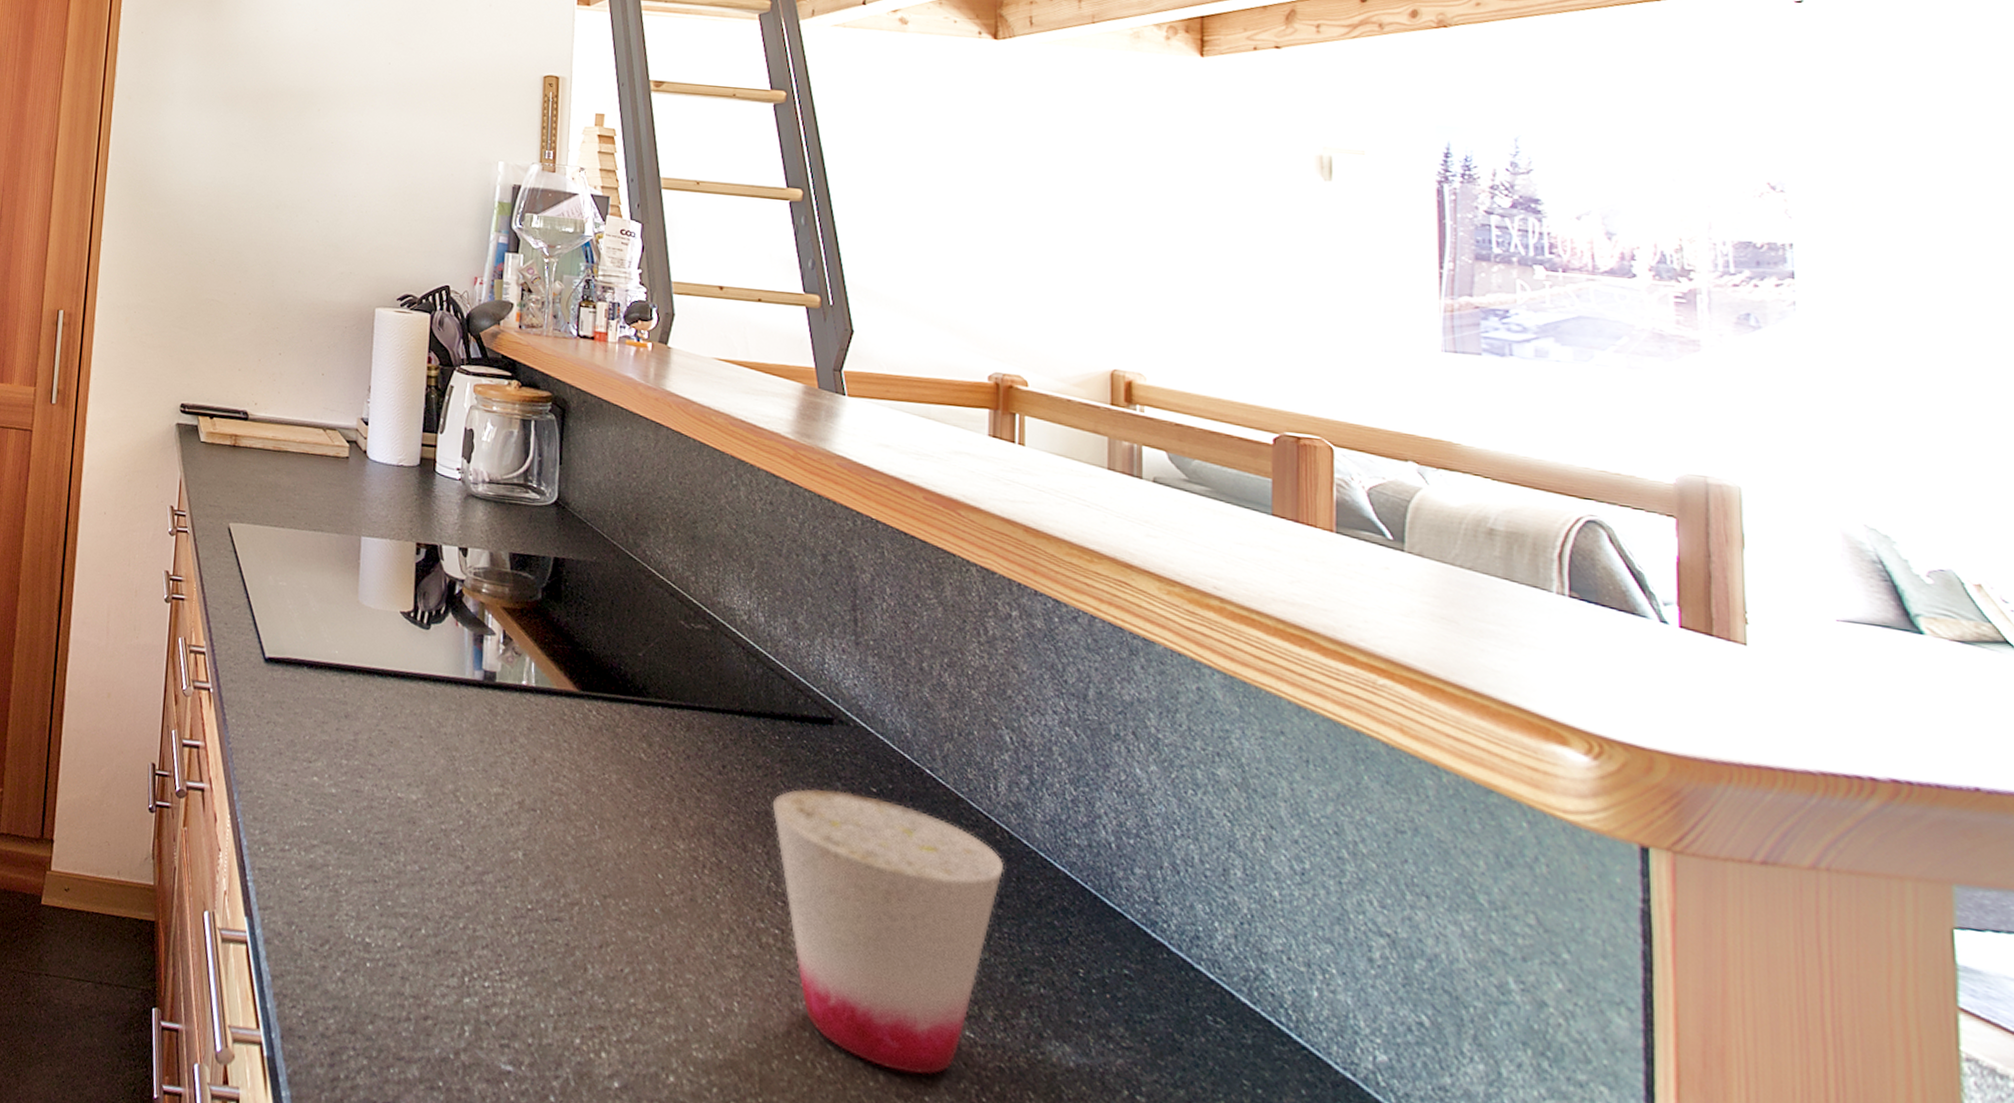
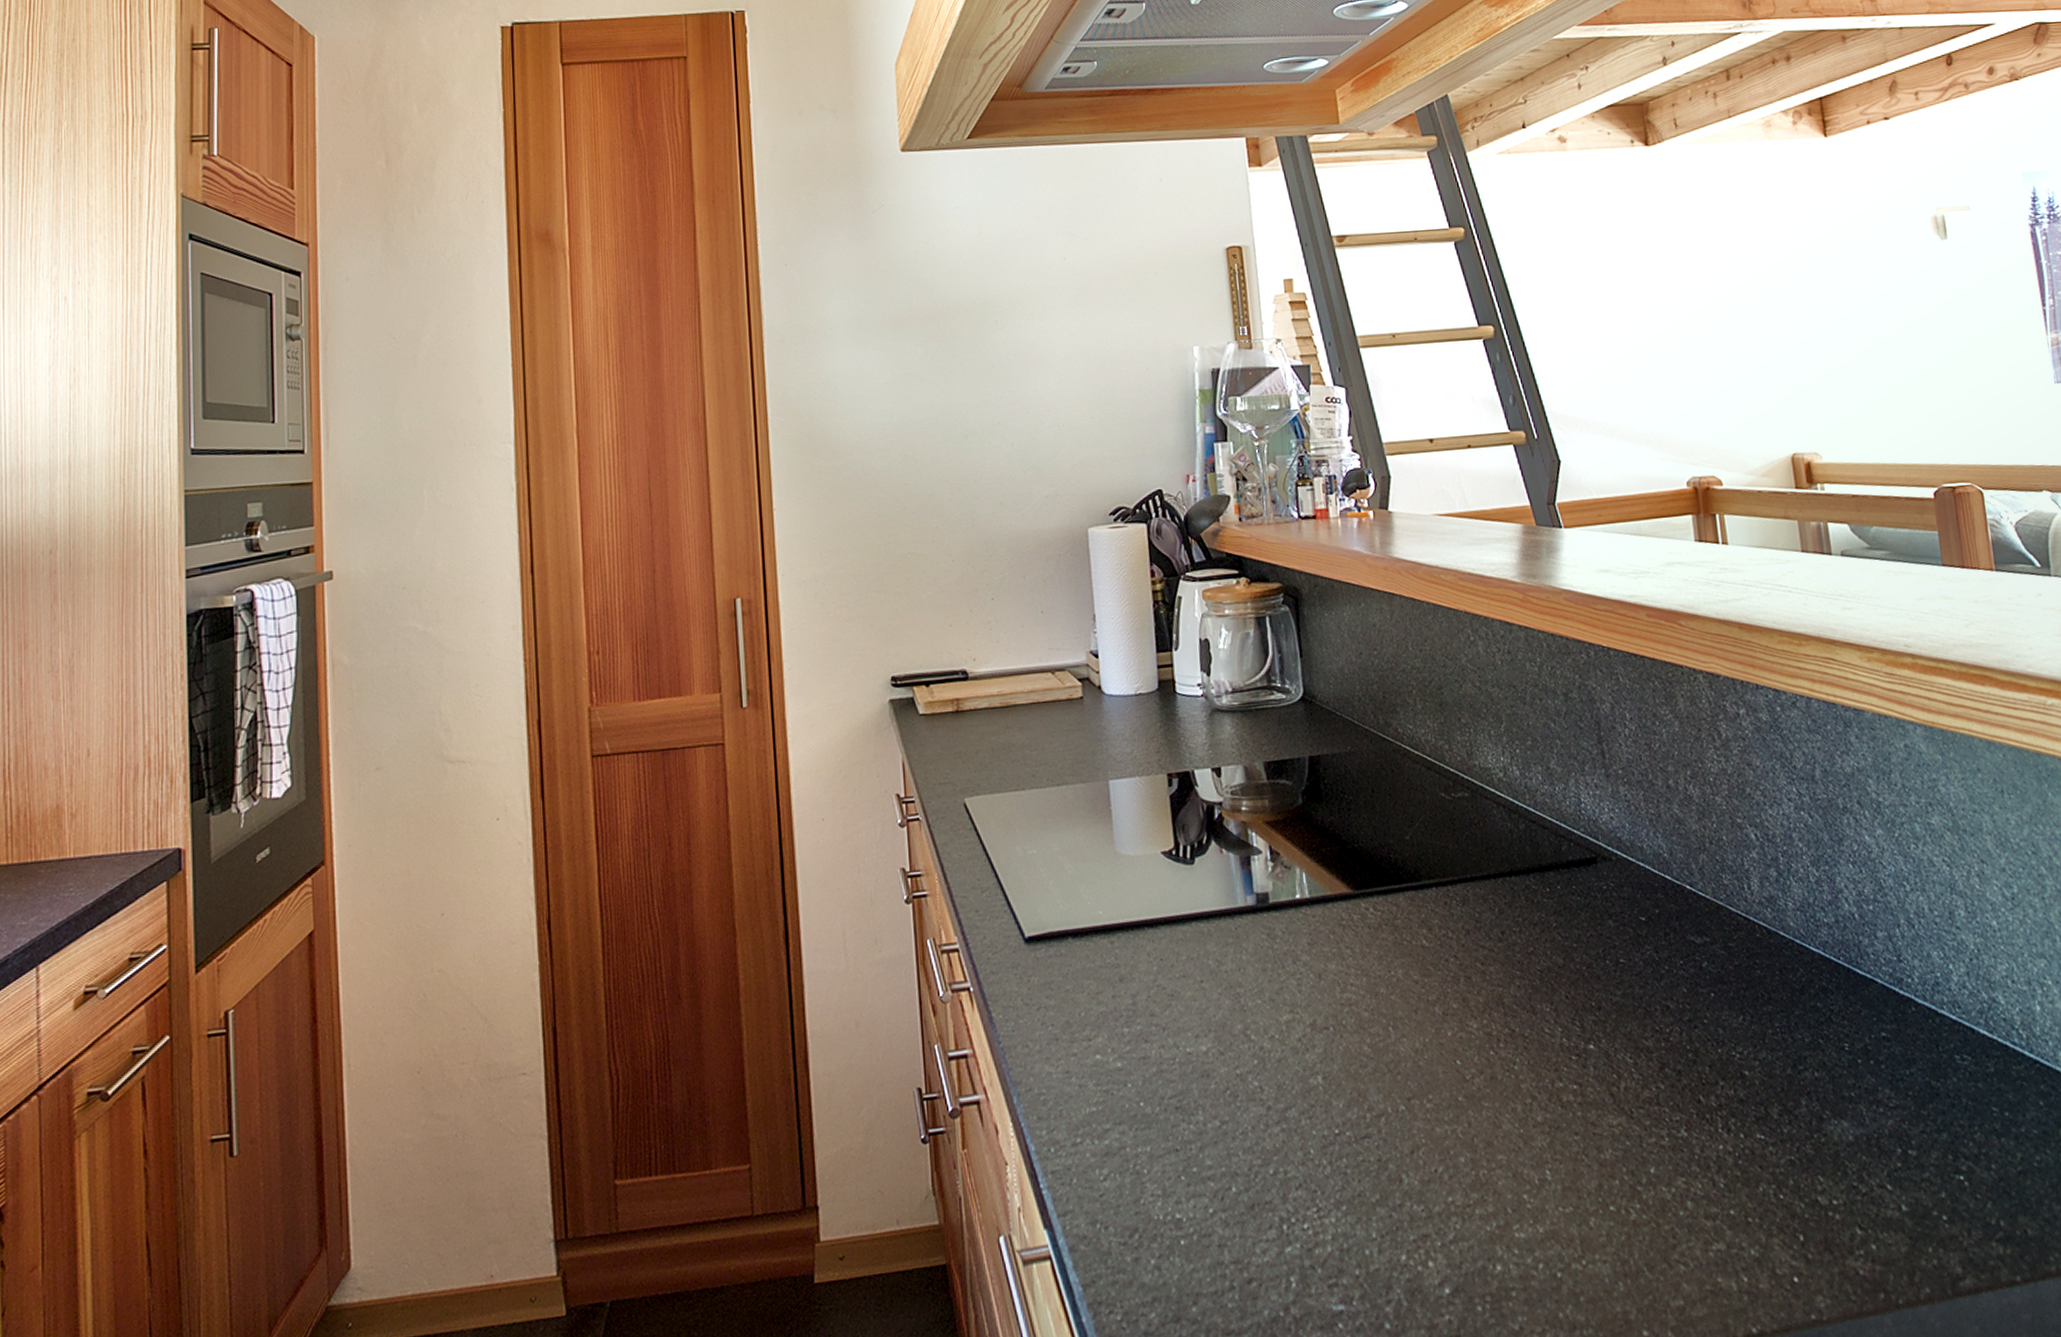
cup: present [772,788,1005,1076] -> none [1553,925,1768,1194]

